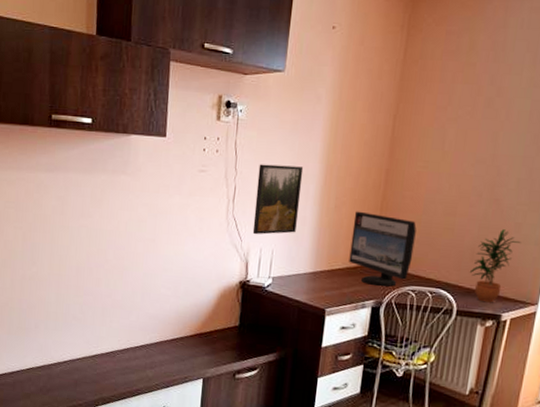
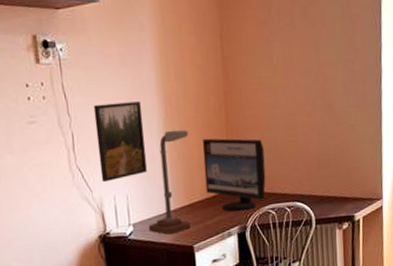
desk lamp: none [286,198,343,294] -> present [148,130,191,235]
potted plant: present [469,229,521,303] -> none [319,133,358,207]

